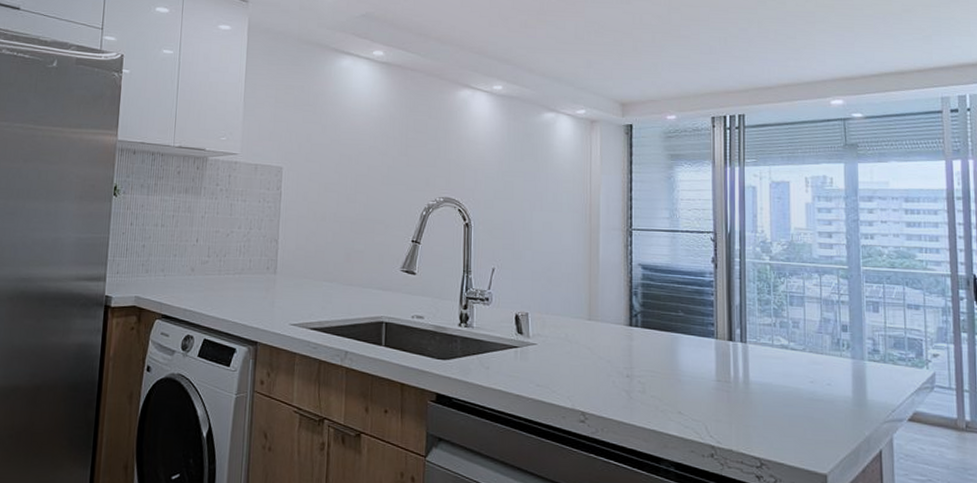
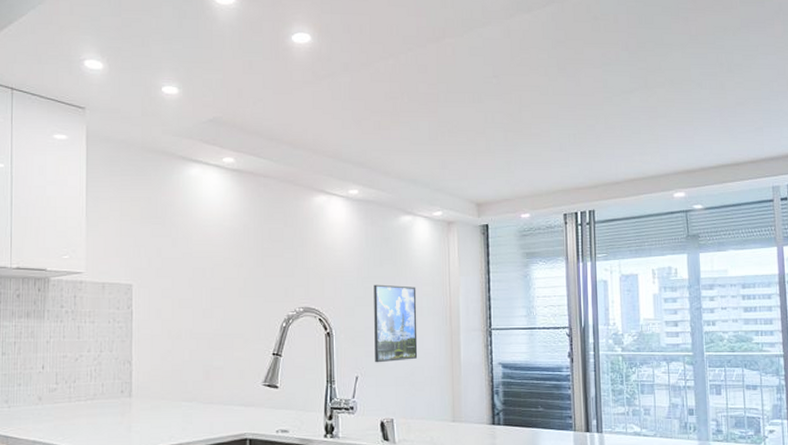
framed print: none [512,178,557,257] -> present [374,284,418,363]

